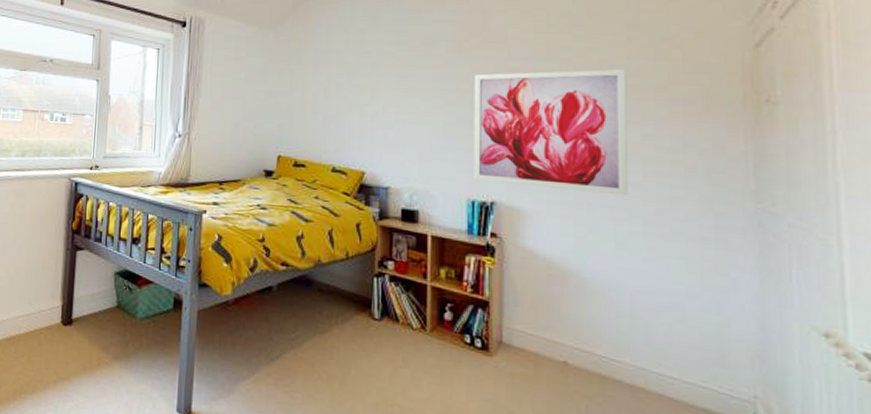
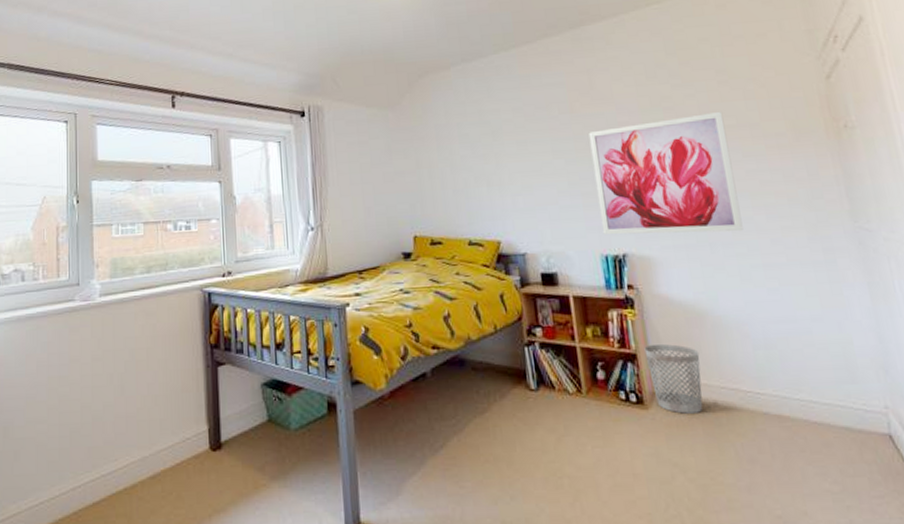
wastebasket: none [498,294,557,369] -> present [644,343,703,414]

